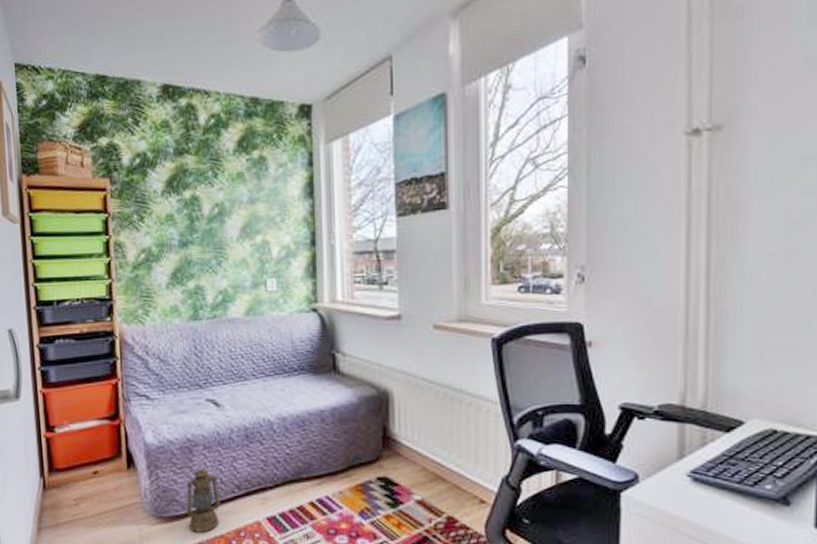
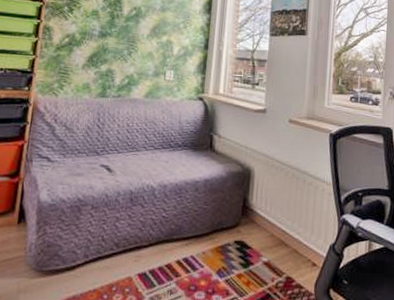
lantern: present [186,465,221,533] -> none [65,223,100,287]

